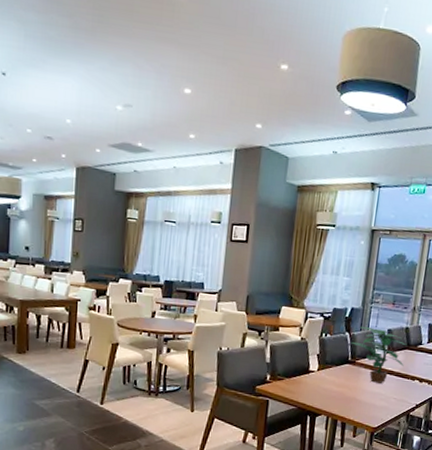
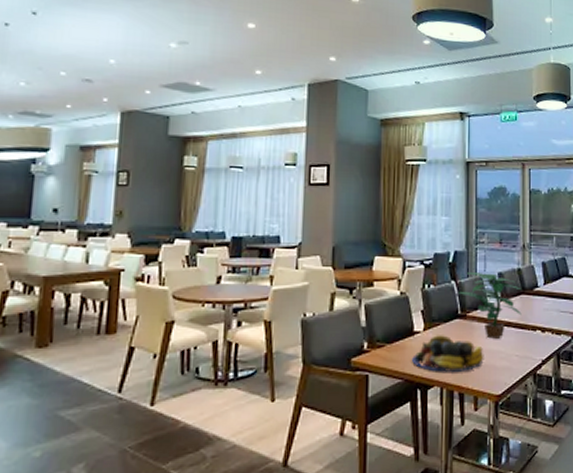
fruit bowl: none [305,375,367,407] -> present [412,335,484,372]

